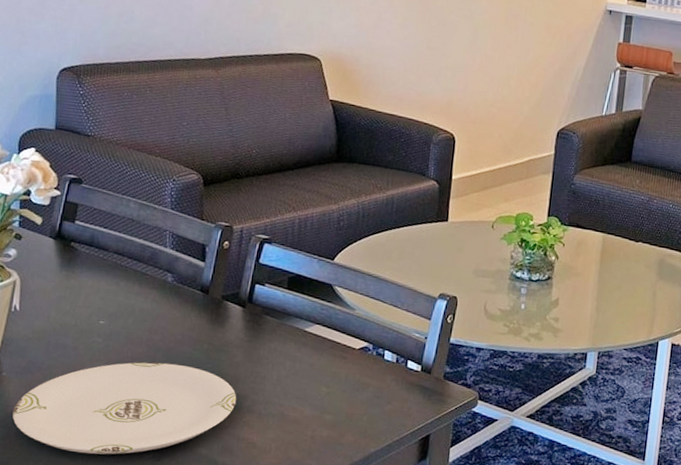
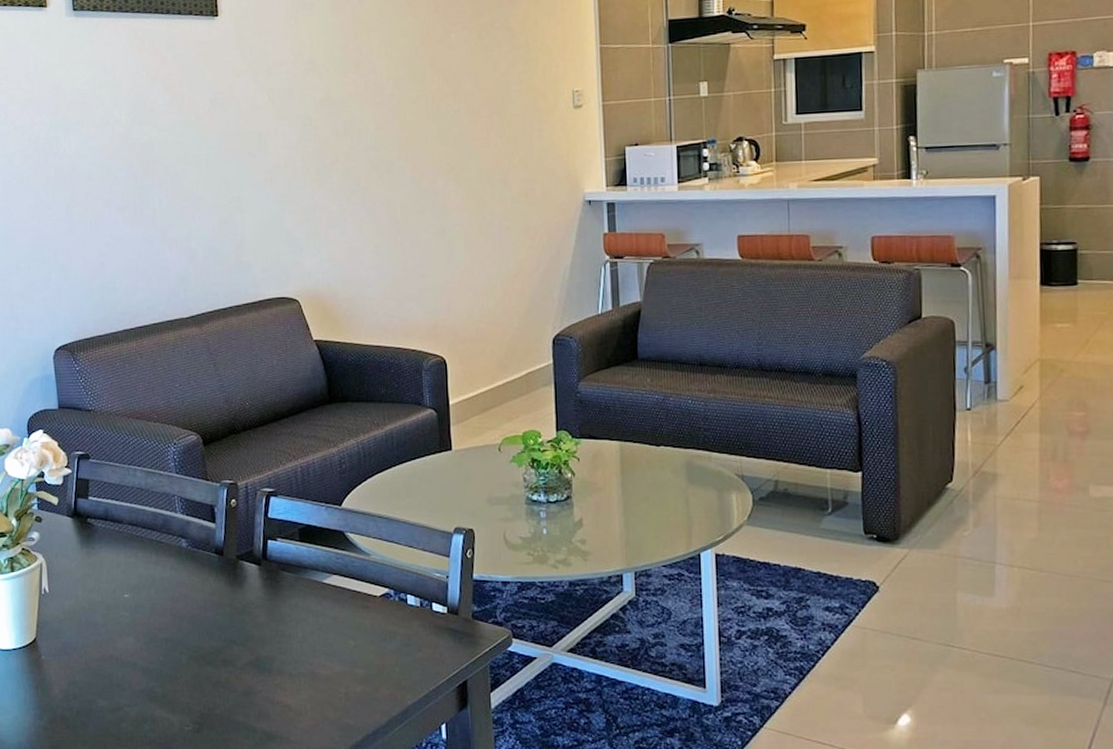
plate: present [12,362,237,455] -> none [56,630,266,731]

